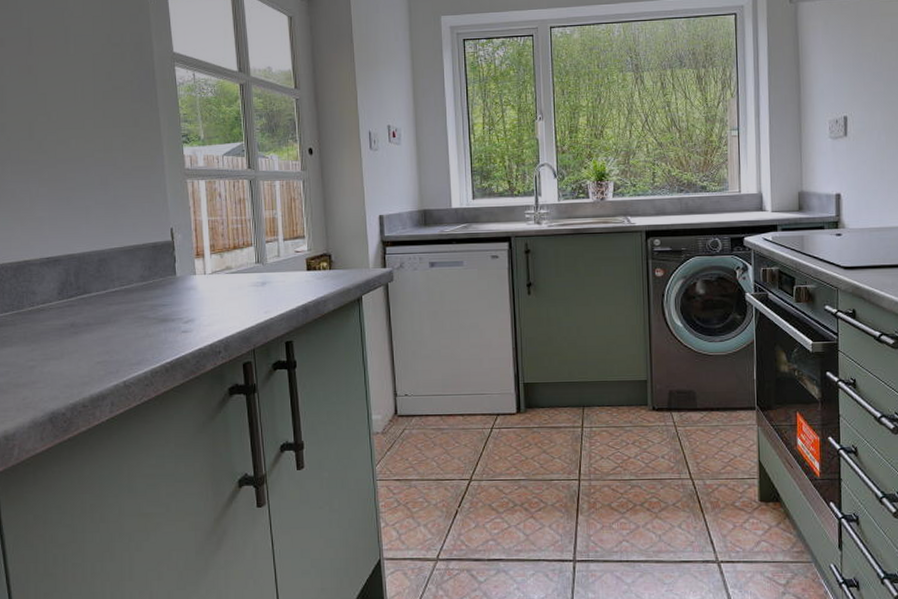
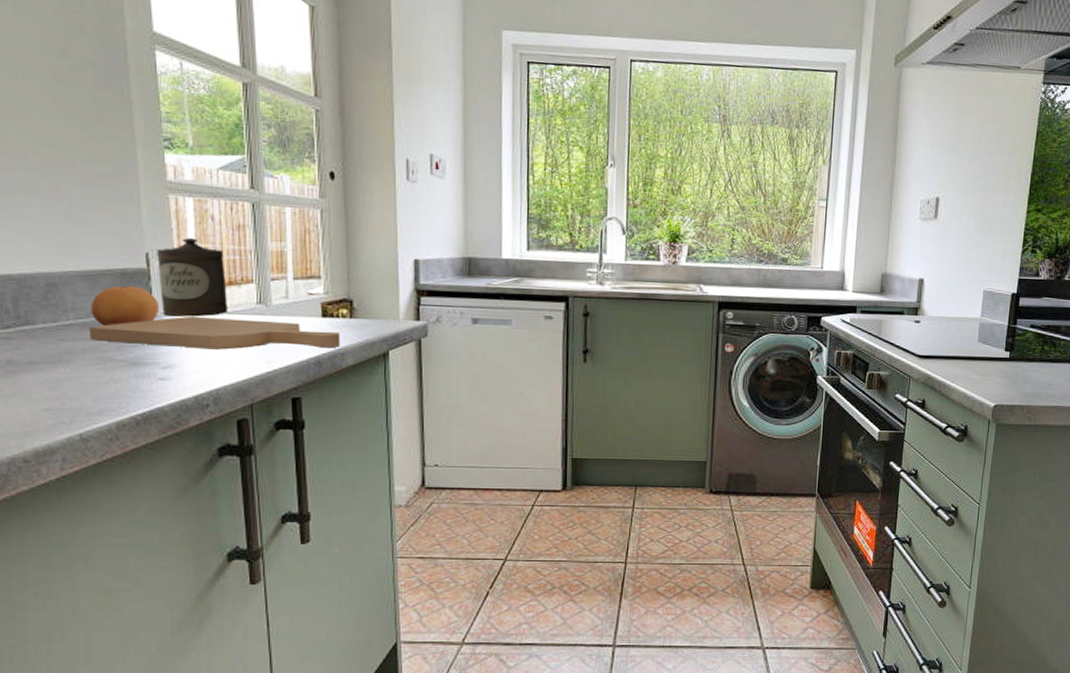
cutting board: none [129,277,323,305] -> present [88,316,341,350]
fruit: none [131,257,182,291] -> present [91,286,160,327]
canister: none [179,213,234,279] -> present [157,238,229,317]

